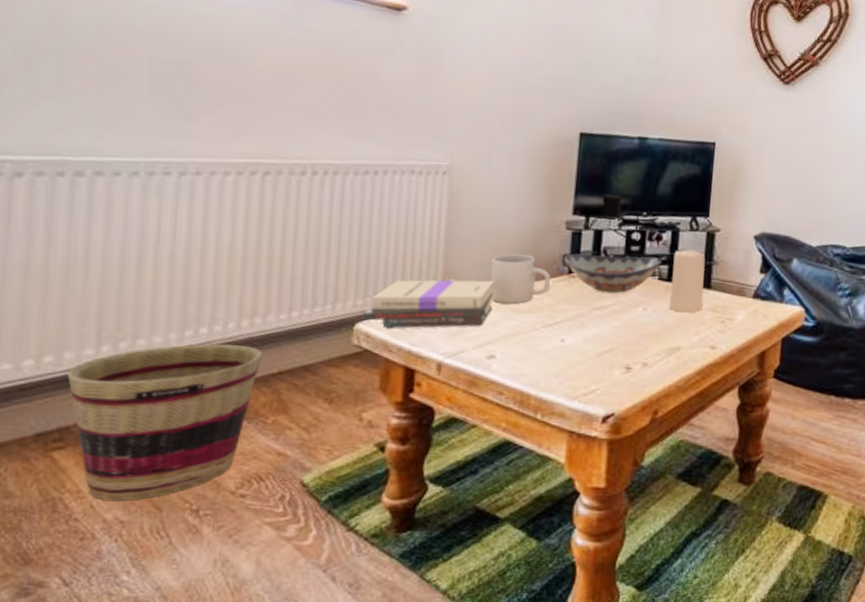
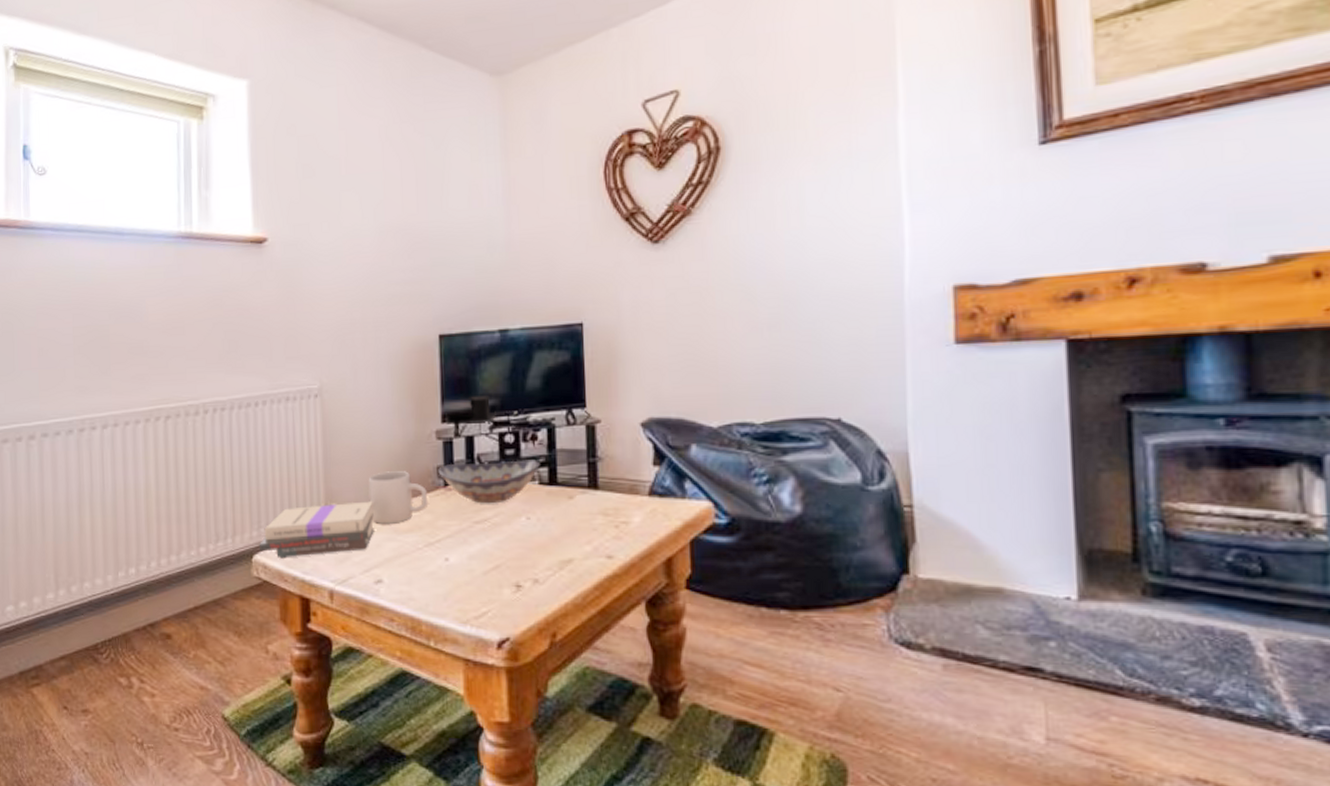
basket: present [68,343,262,501] -> none [37,582,180,733]
candle: present [669,249,706,313] -> none [553,447,592,519]

